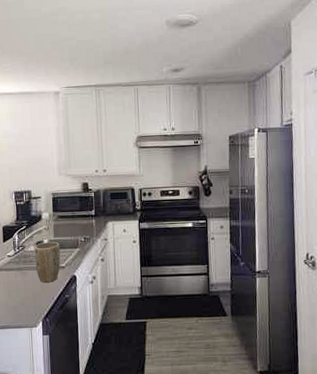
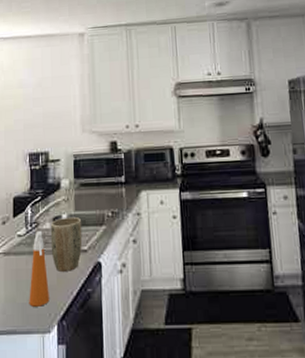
spray bottle: none [19,252,35,309] -> present [29,230,50,307]

